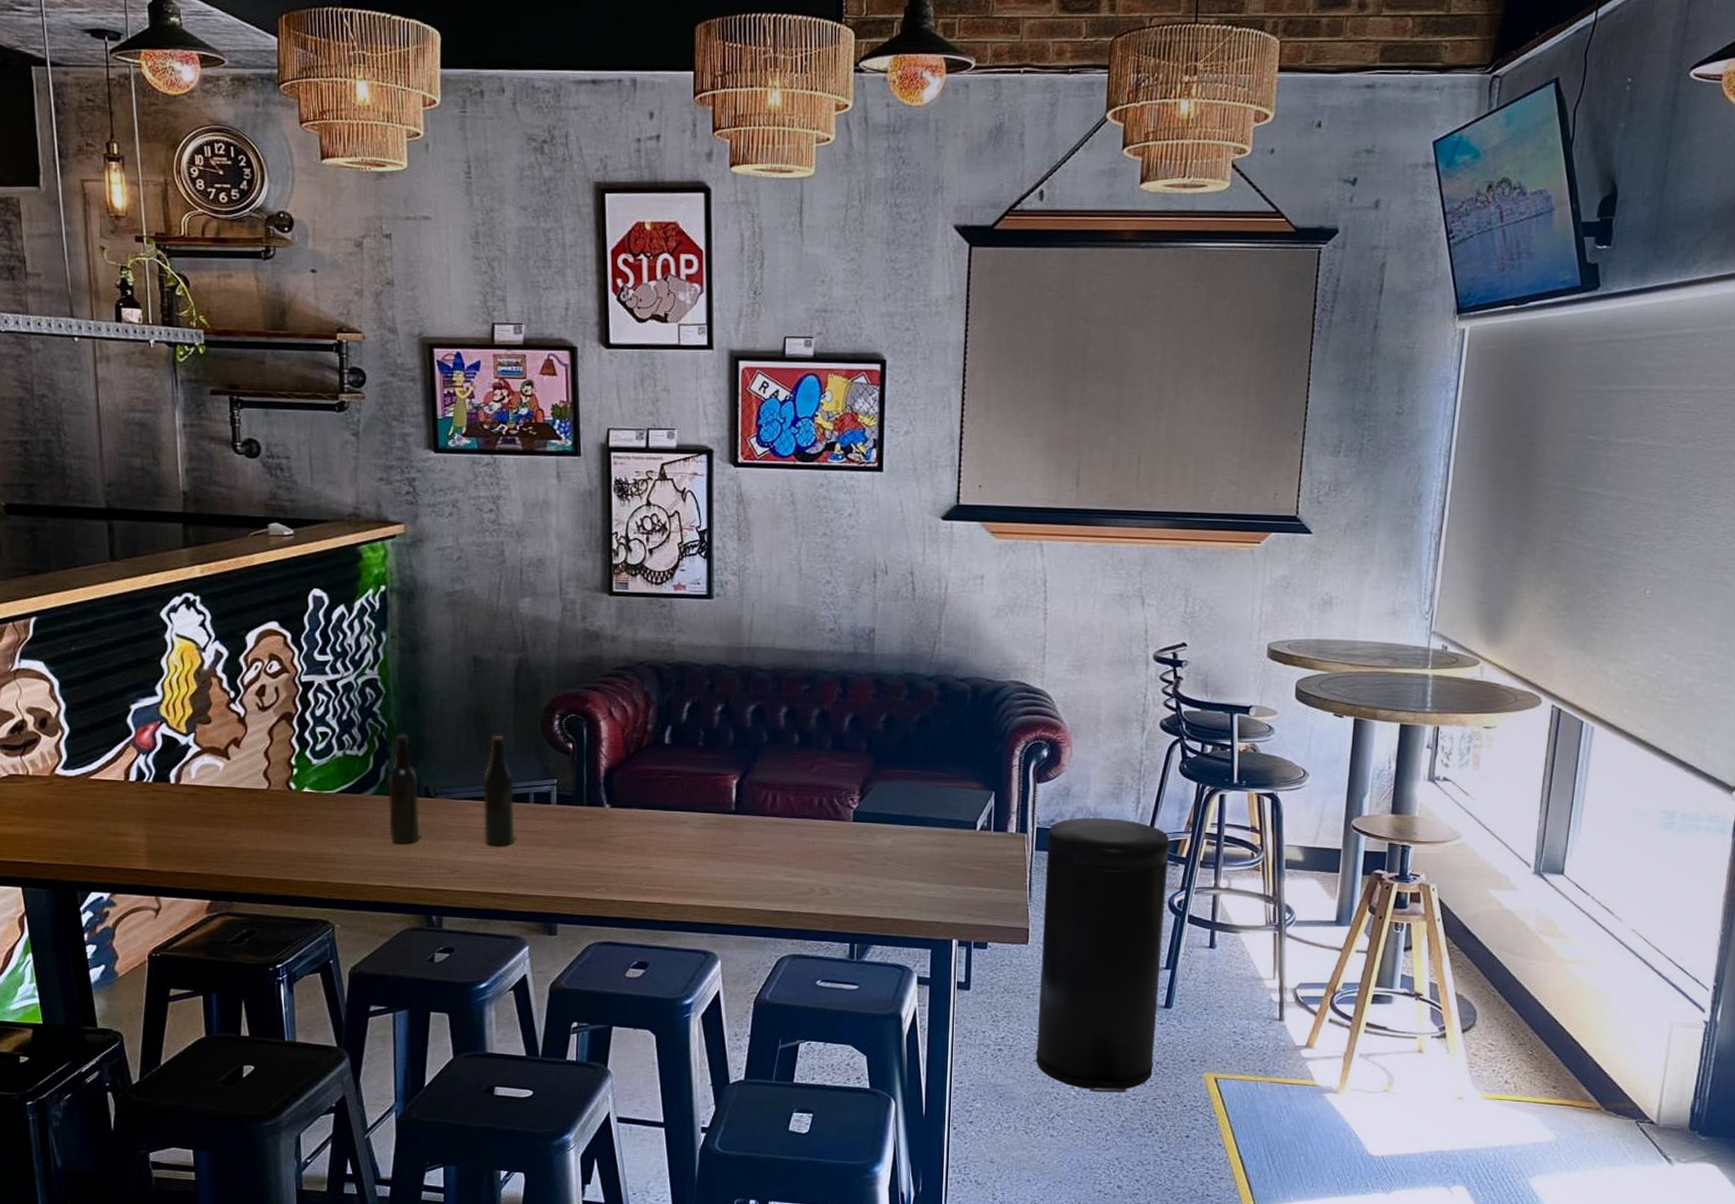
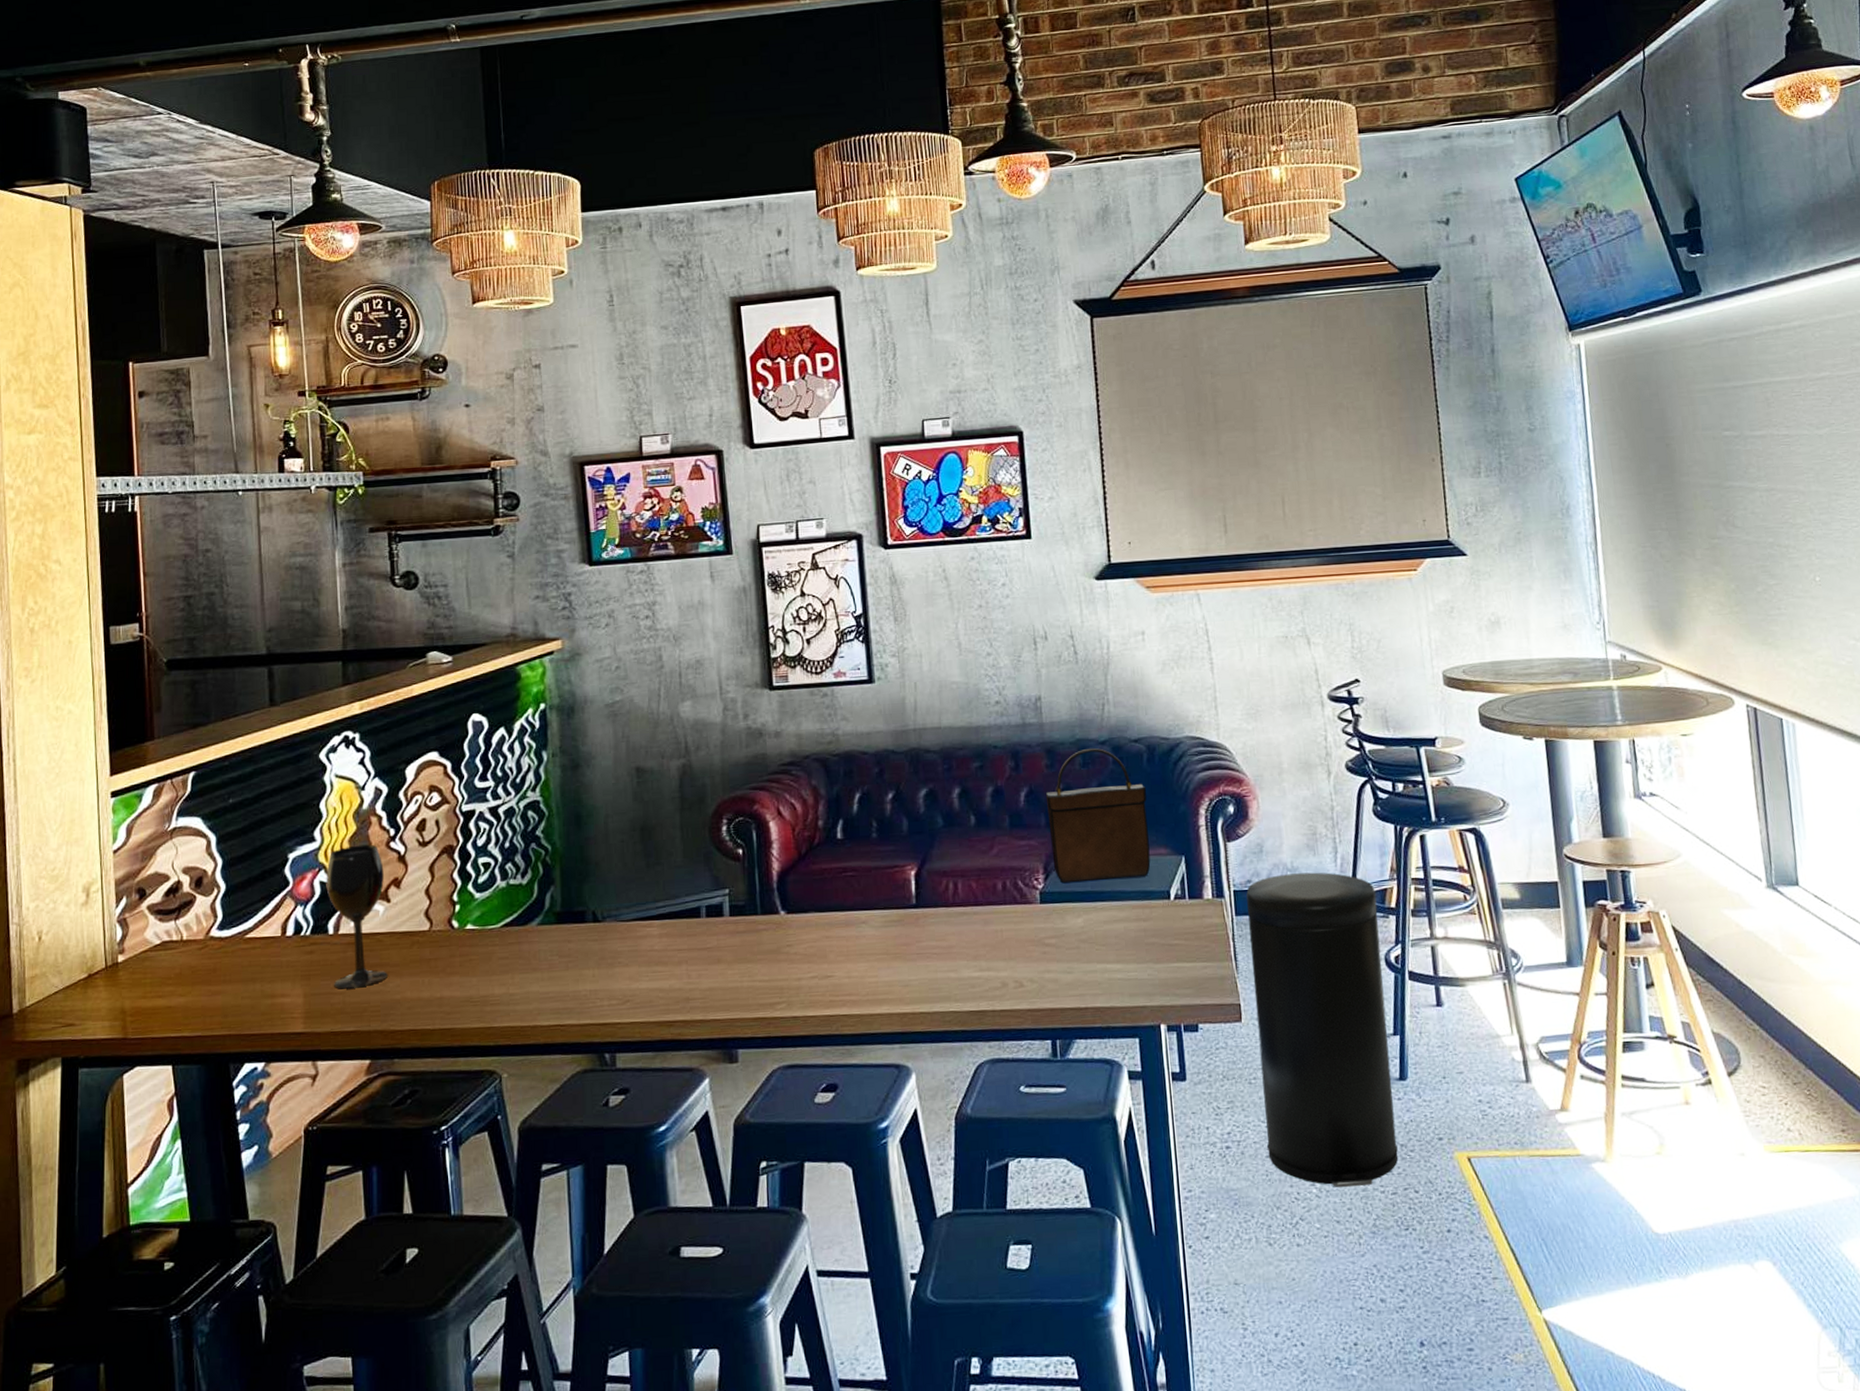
wine glass: none [167,703,227,835] -> present [326,844,387,989]
beer bottle: present [388,734,515,846] -> none [554,847,688,977]
handbag: none [869,682,966,807] -> present [1045,748,1151,884]

